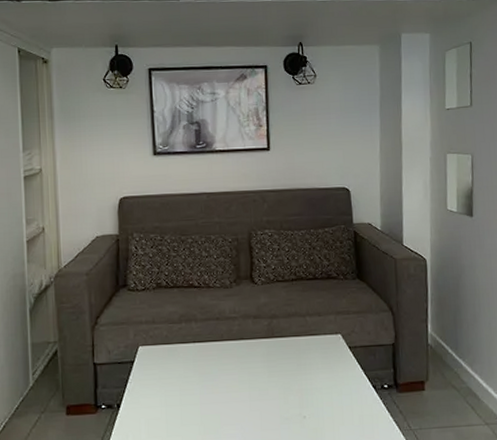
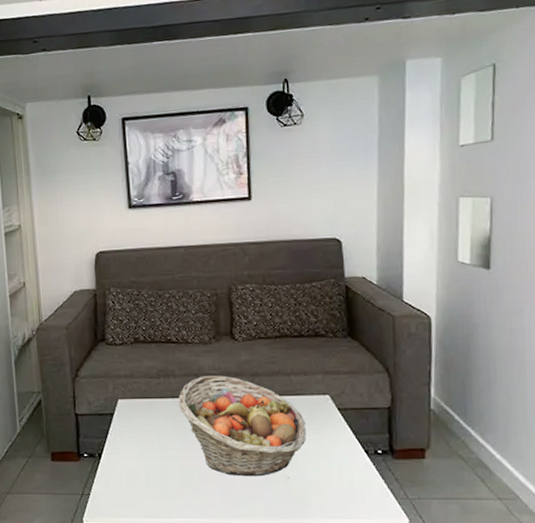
fruit basket: none [199,318,321,419] -> present [178,375,306,477]

